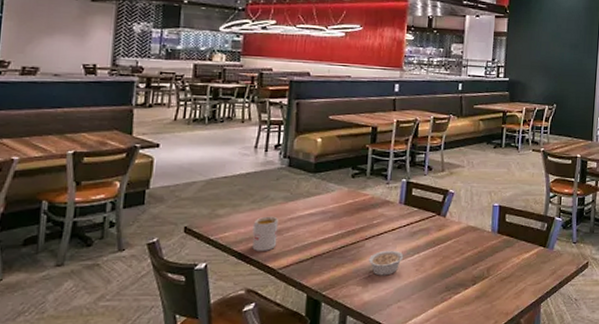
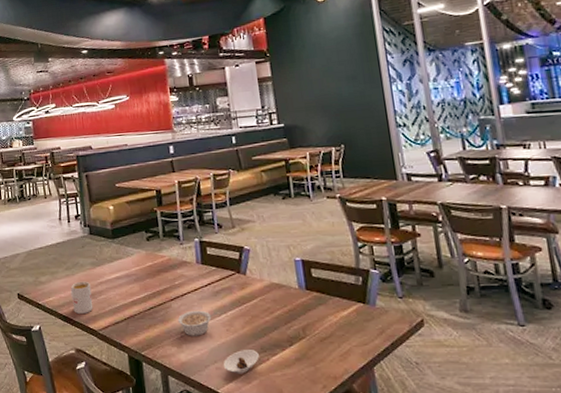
saucer: none [405,289,443,312] -> present [223,350,259,374]

